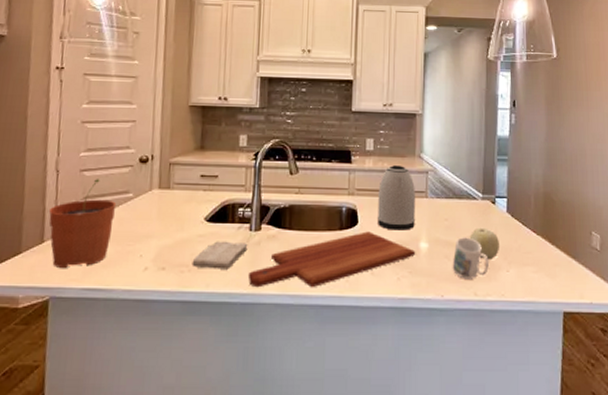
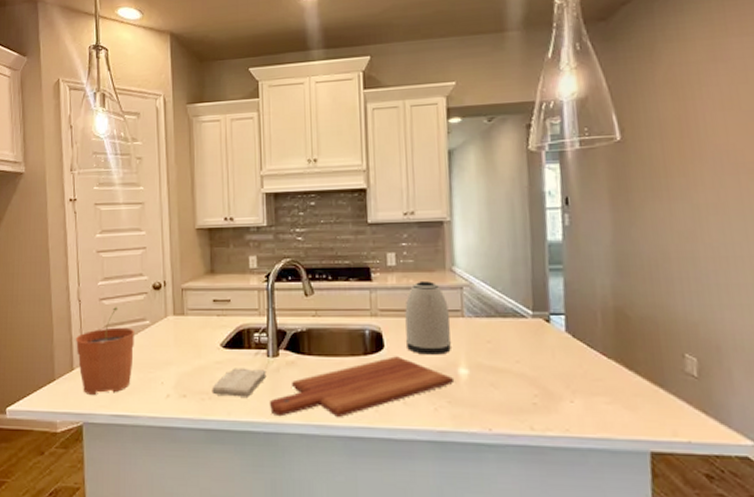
mug: present [452,237,489,279] -> none [499,362,547,411]
fruit: present [469,227,500,261] -> none [519,350,560,389]

